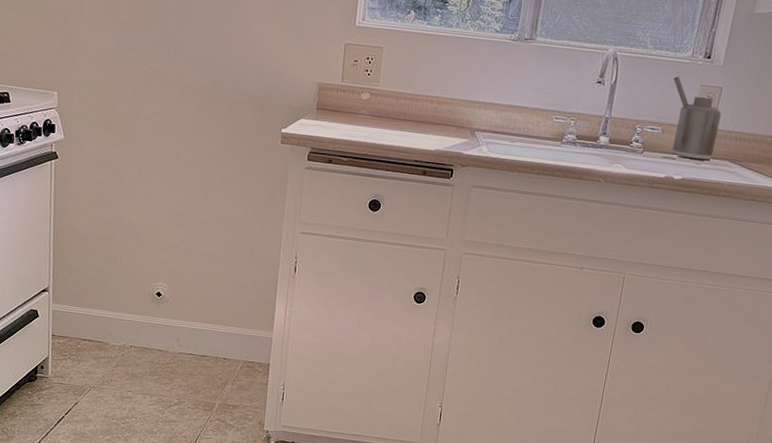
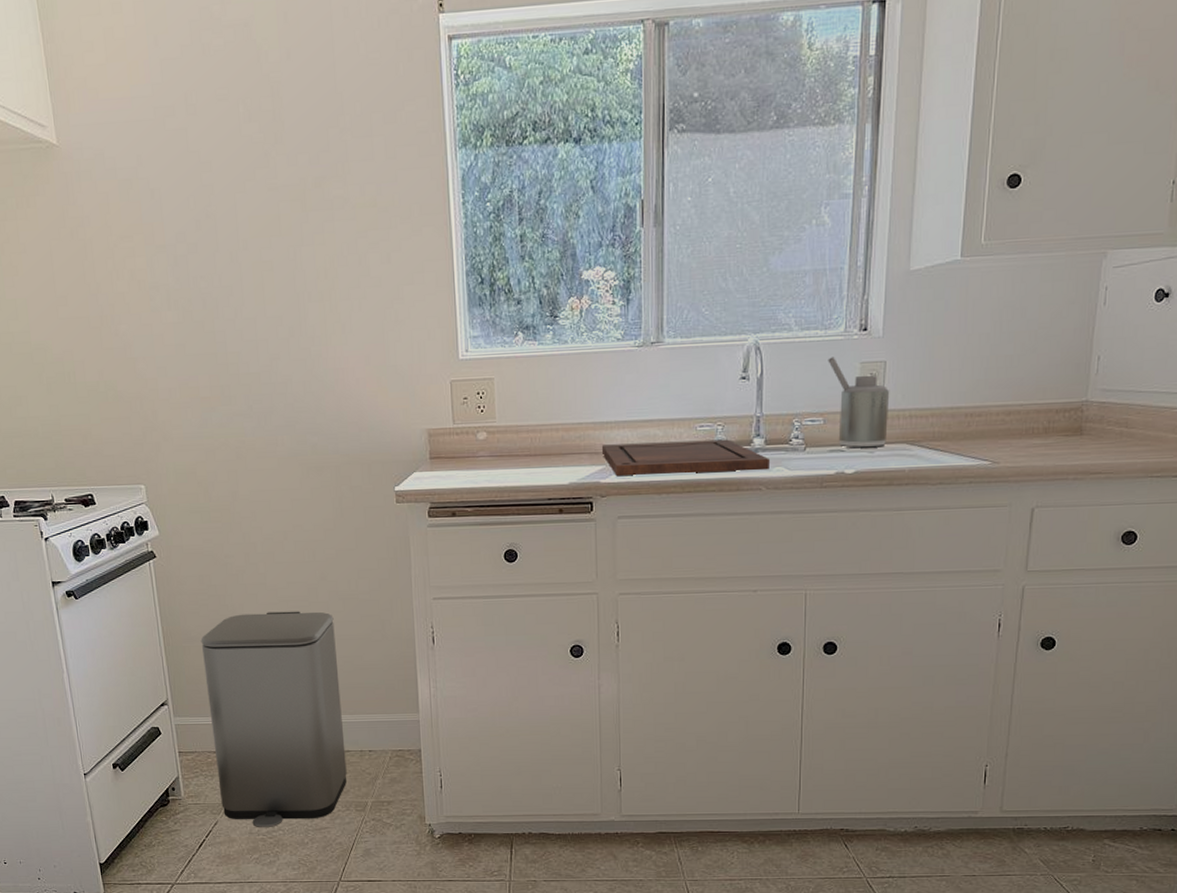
pedal bin: none [84,220,210,414] -> present [200,611,347,828]
cutting board: none [467,121,612,166] -> present [601,439,771,477]

